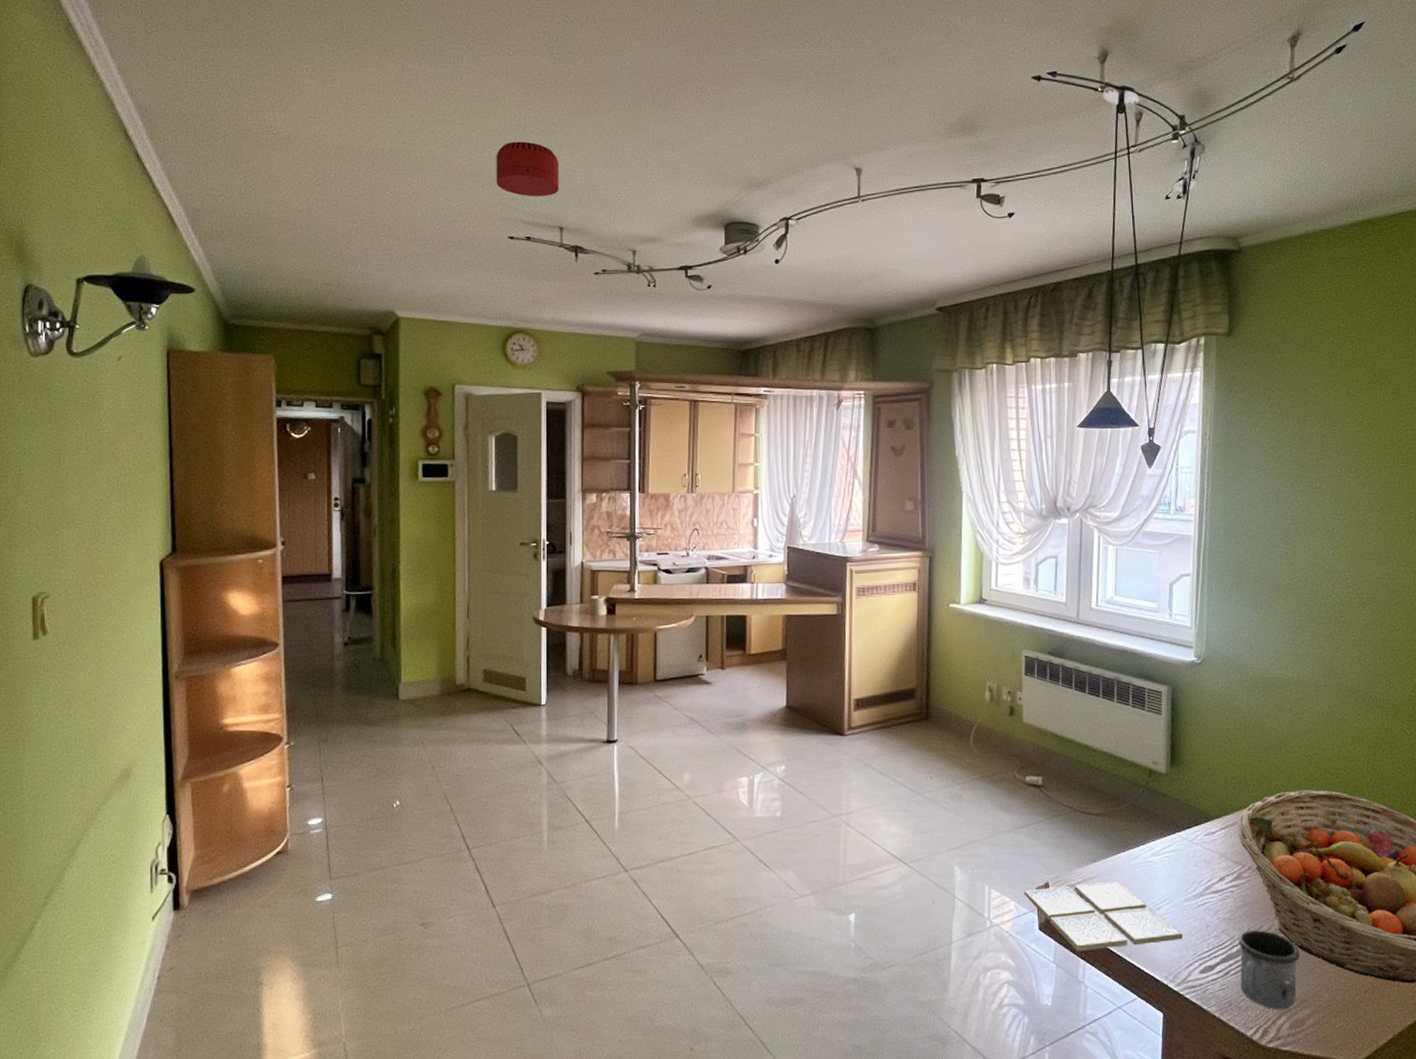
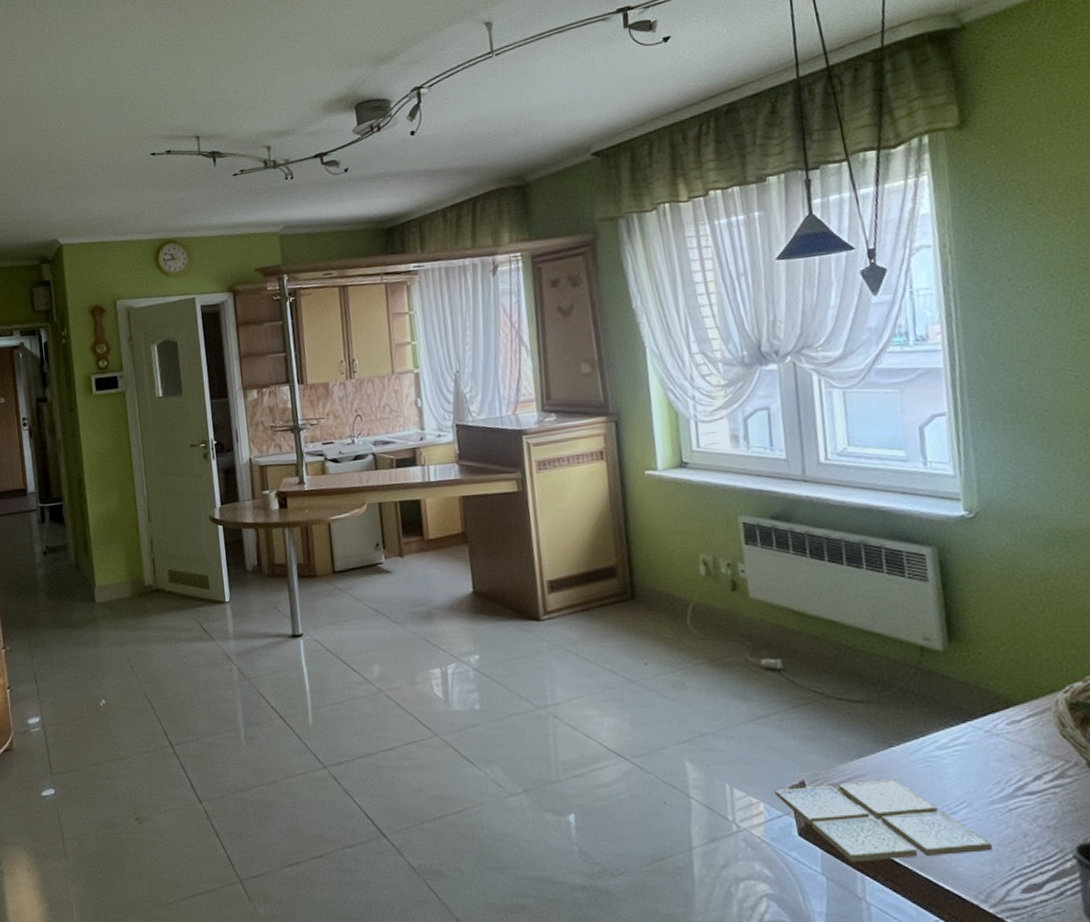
smoke detector: present [496,141,559,197] -> none [131,60,192,113]

